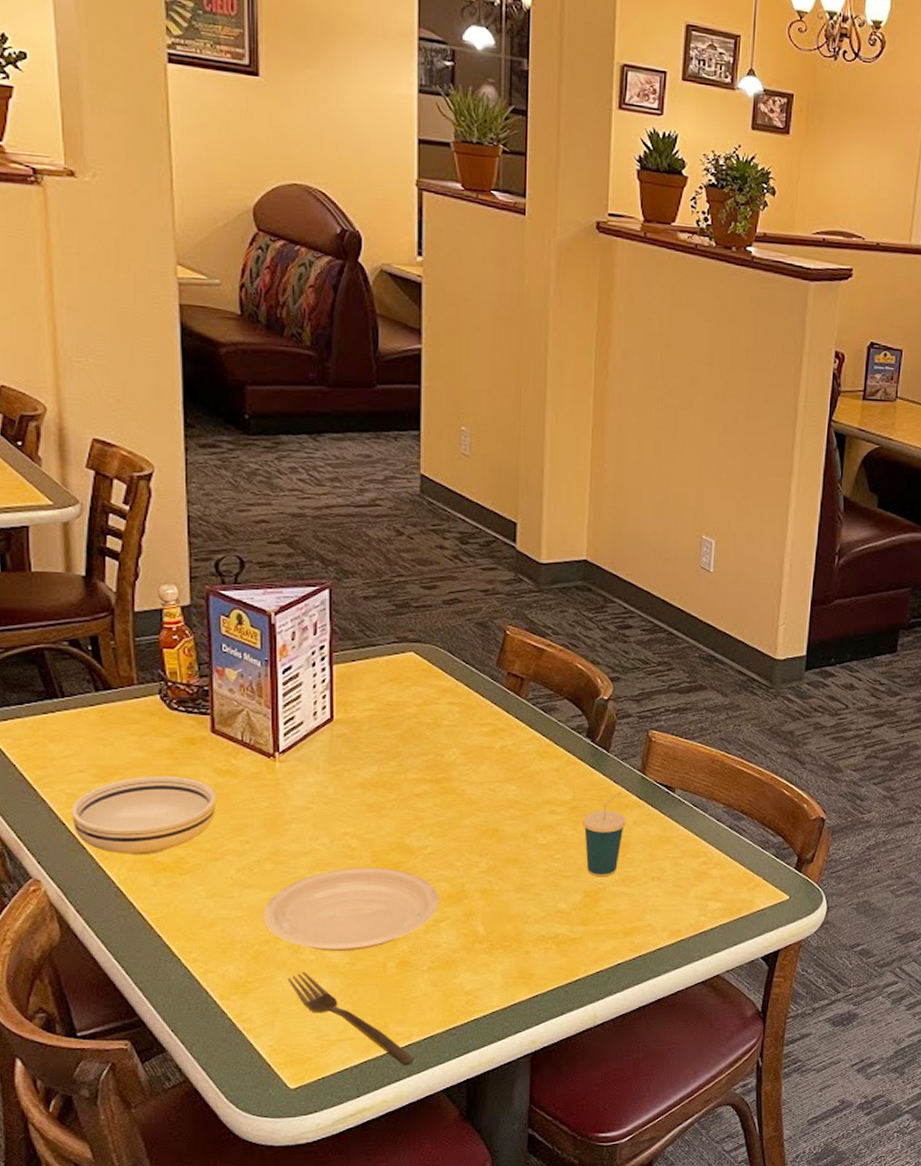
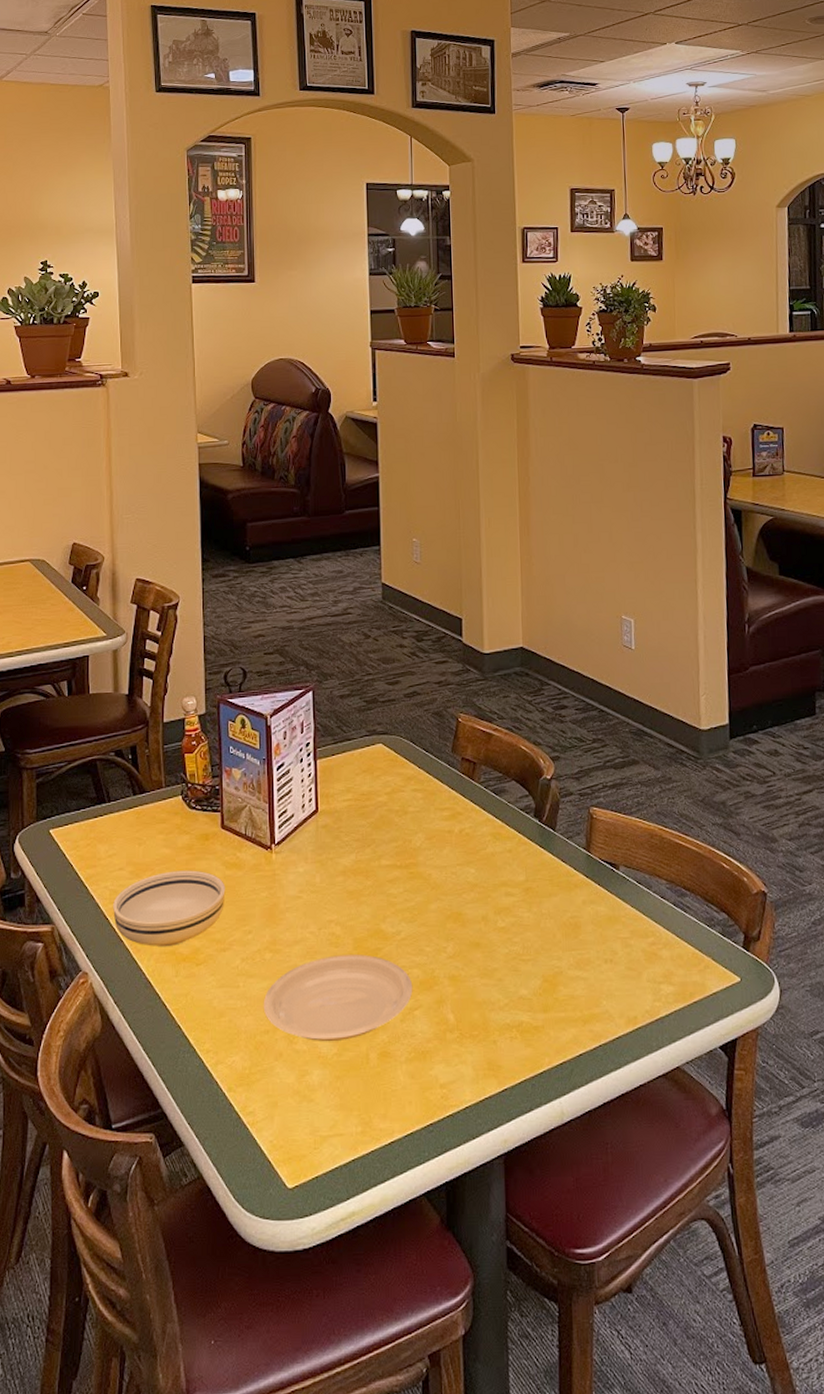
fork: present [287,971,414,1066] -> none [284,1062,397,1166]
cup: present [583,793,626,877] -> none [537,872,576,961]

